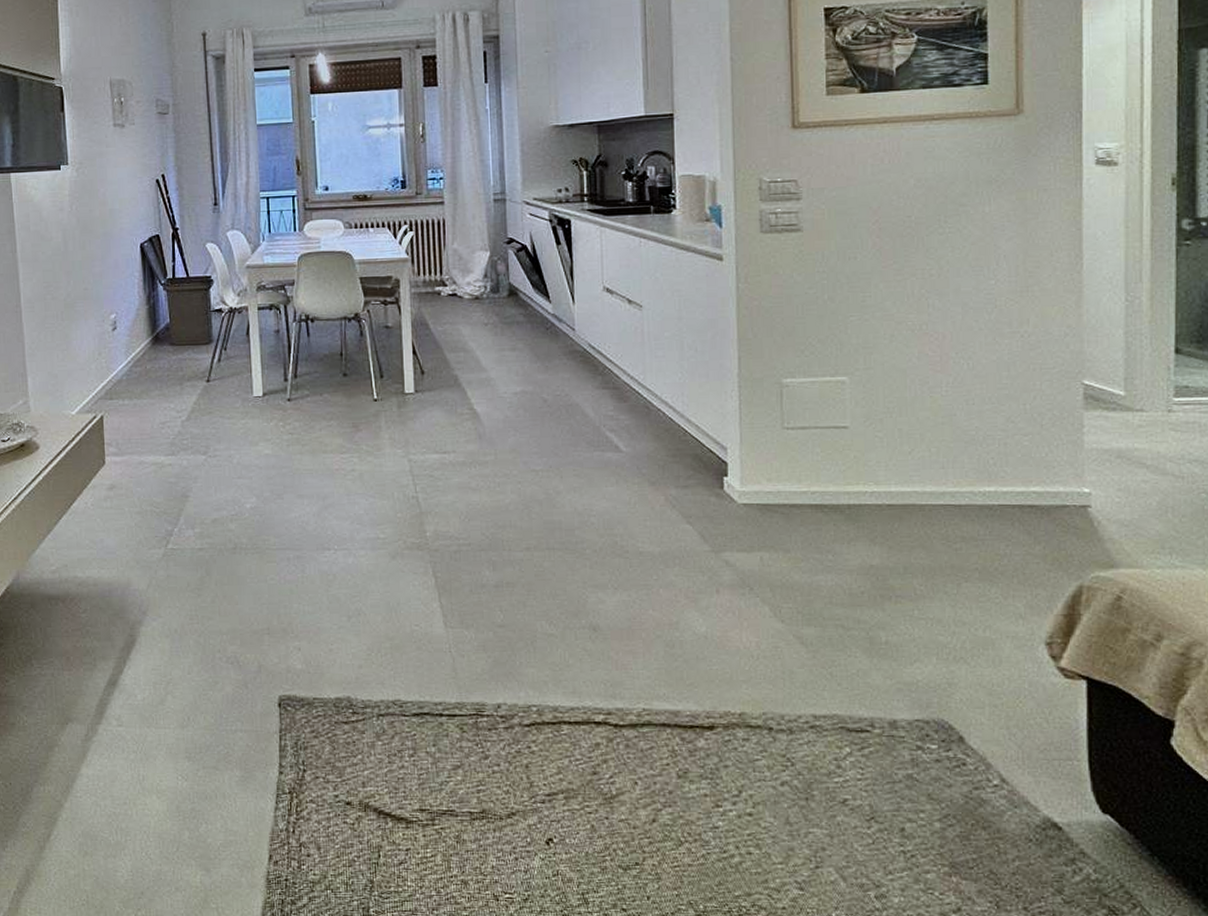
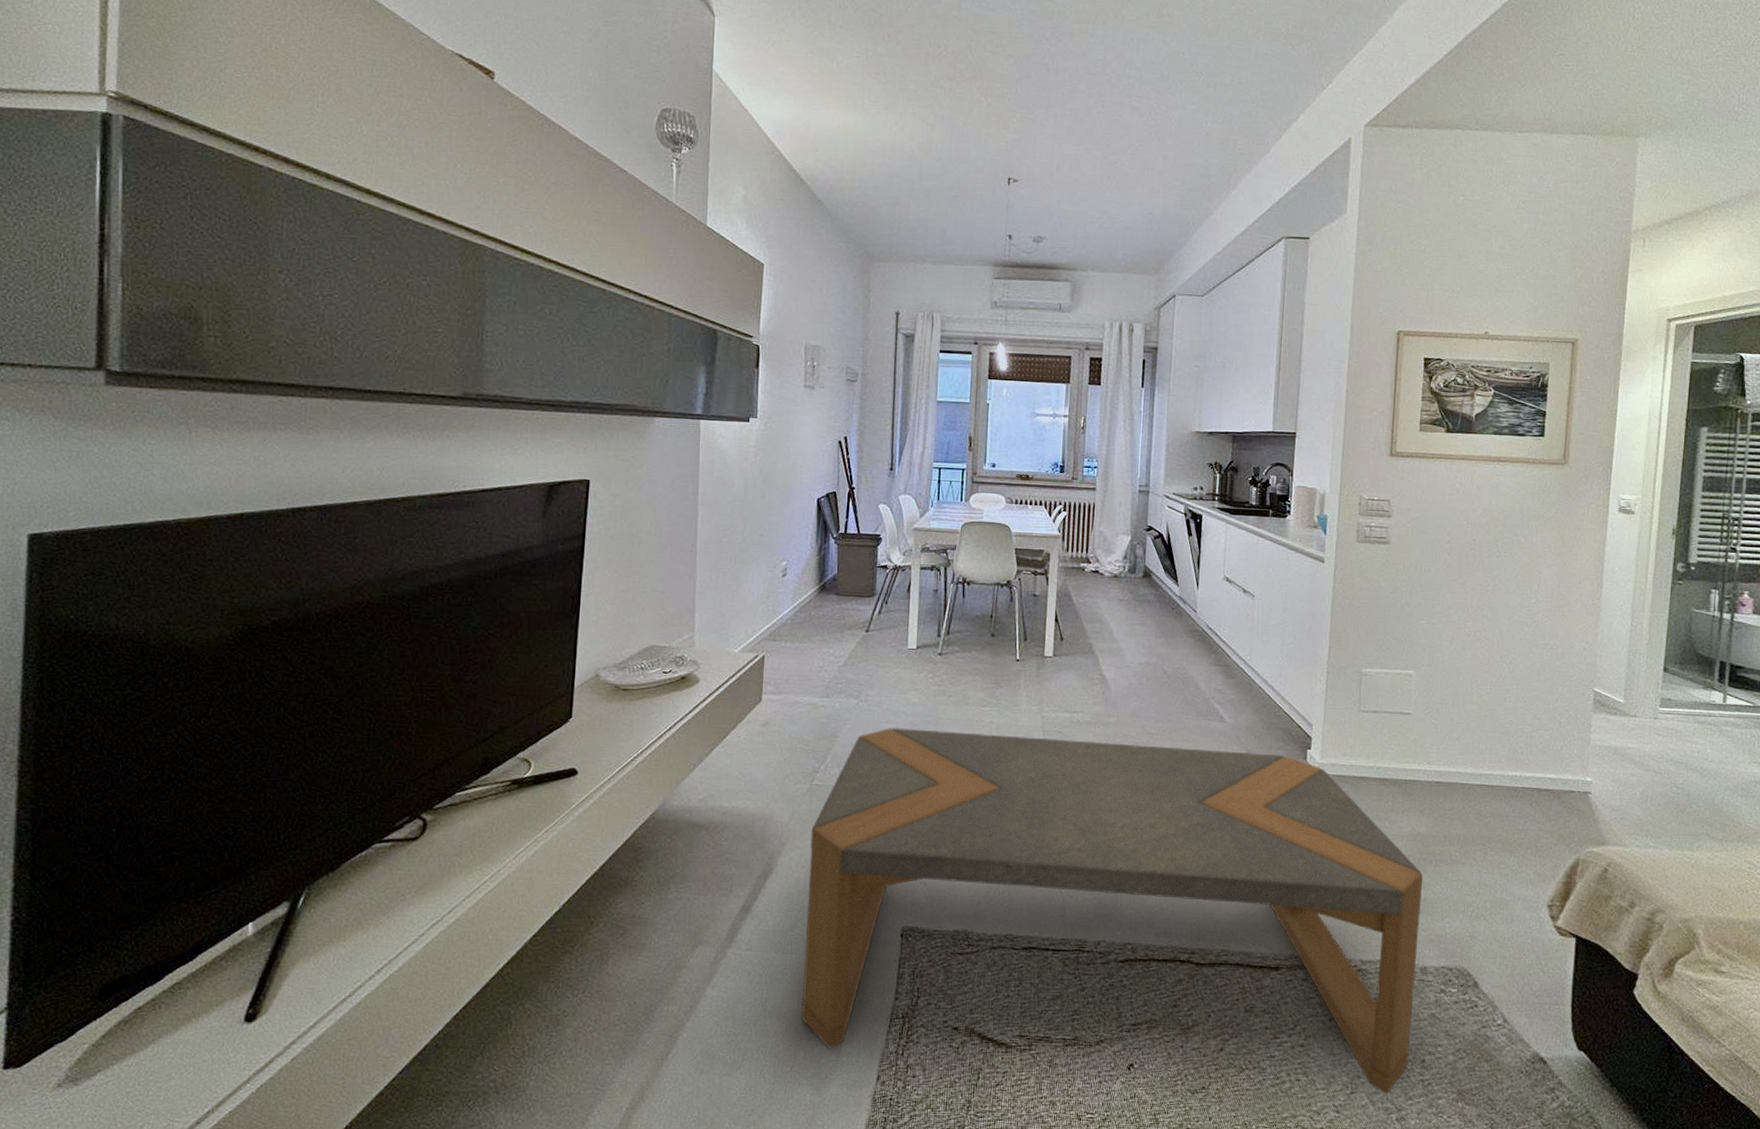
coffee table: none [171,482,885,868] -> present [801,727,1424,1094]

